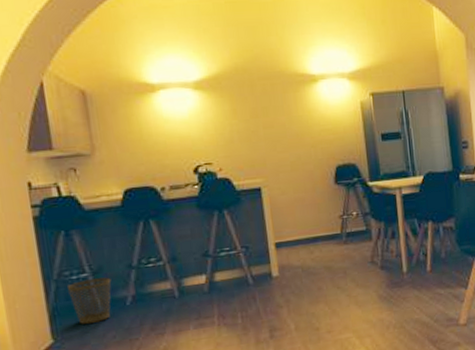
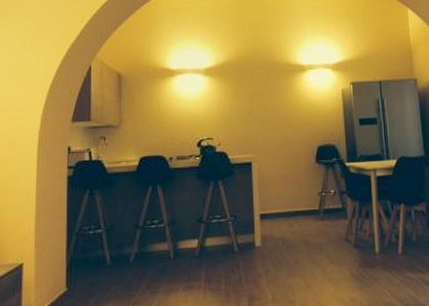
wastebasket: present [68,277,112,325] -> none [85,234,120,277]

